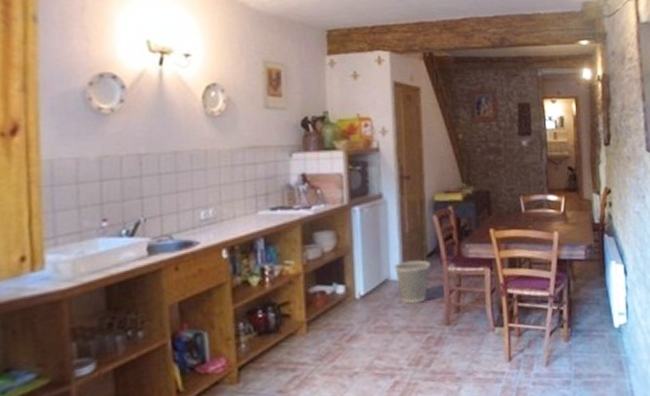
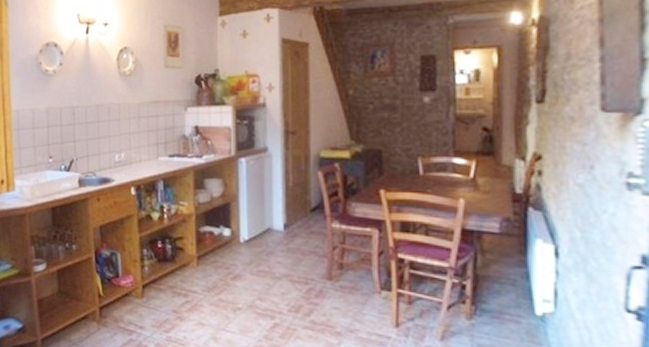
wastebasket: present [395,260,430,305] -> none [278,213,313,256]

